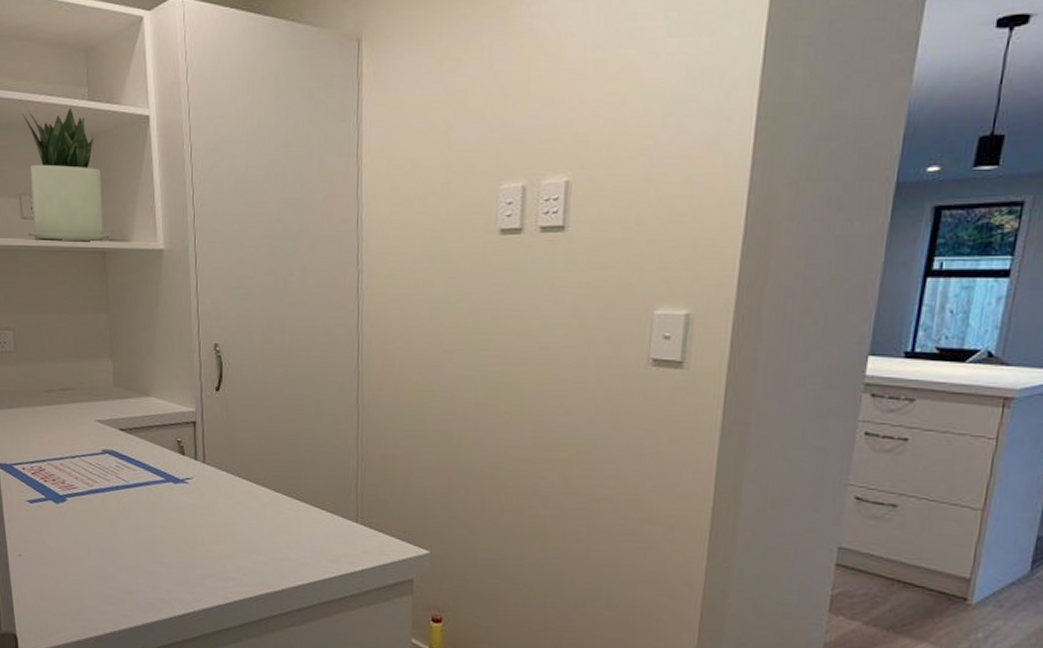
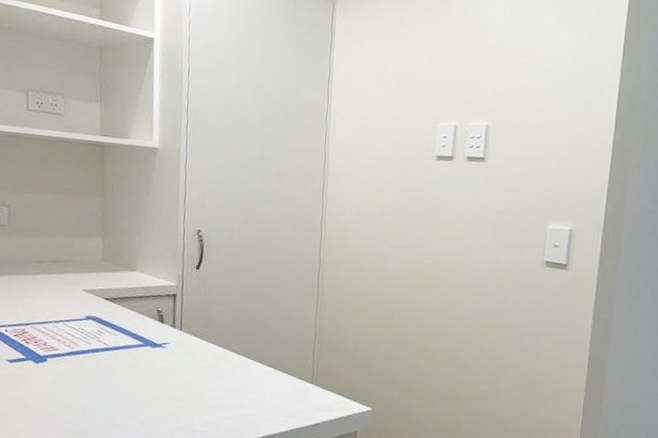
planter: present [22,108,112,241] -> none [30,21,111,136]

